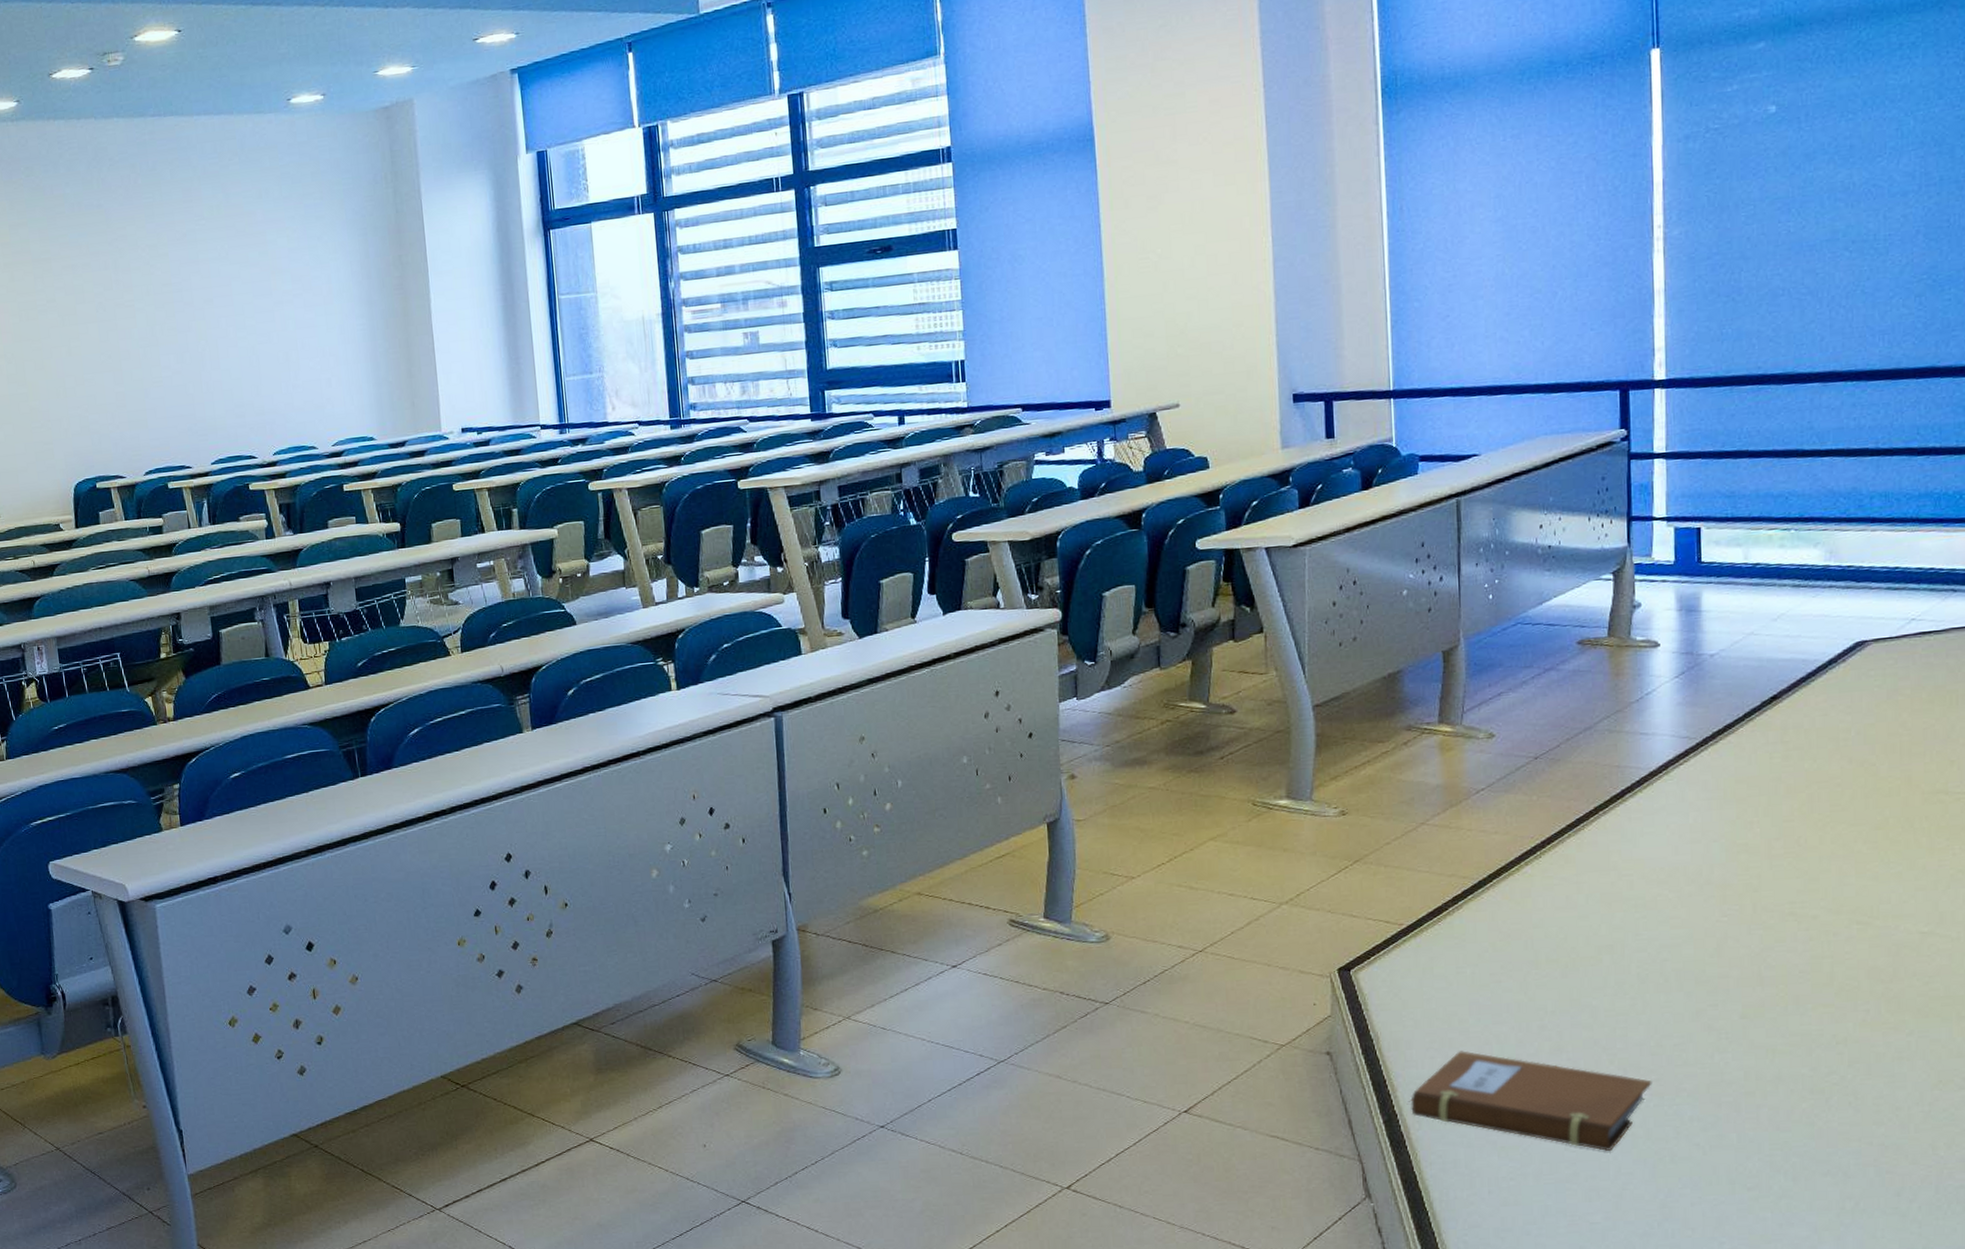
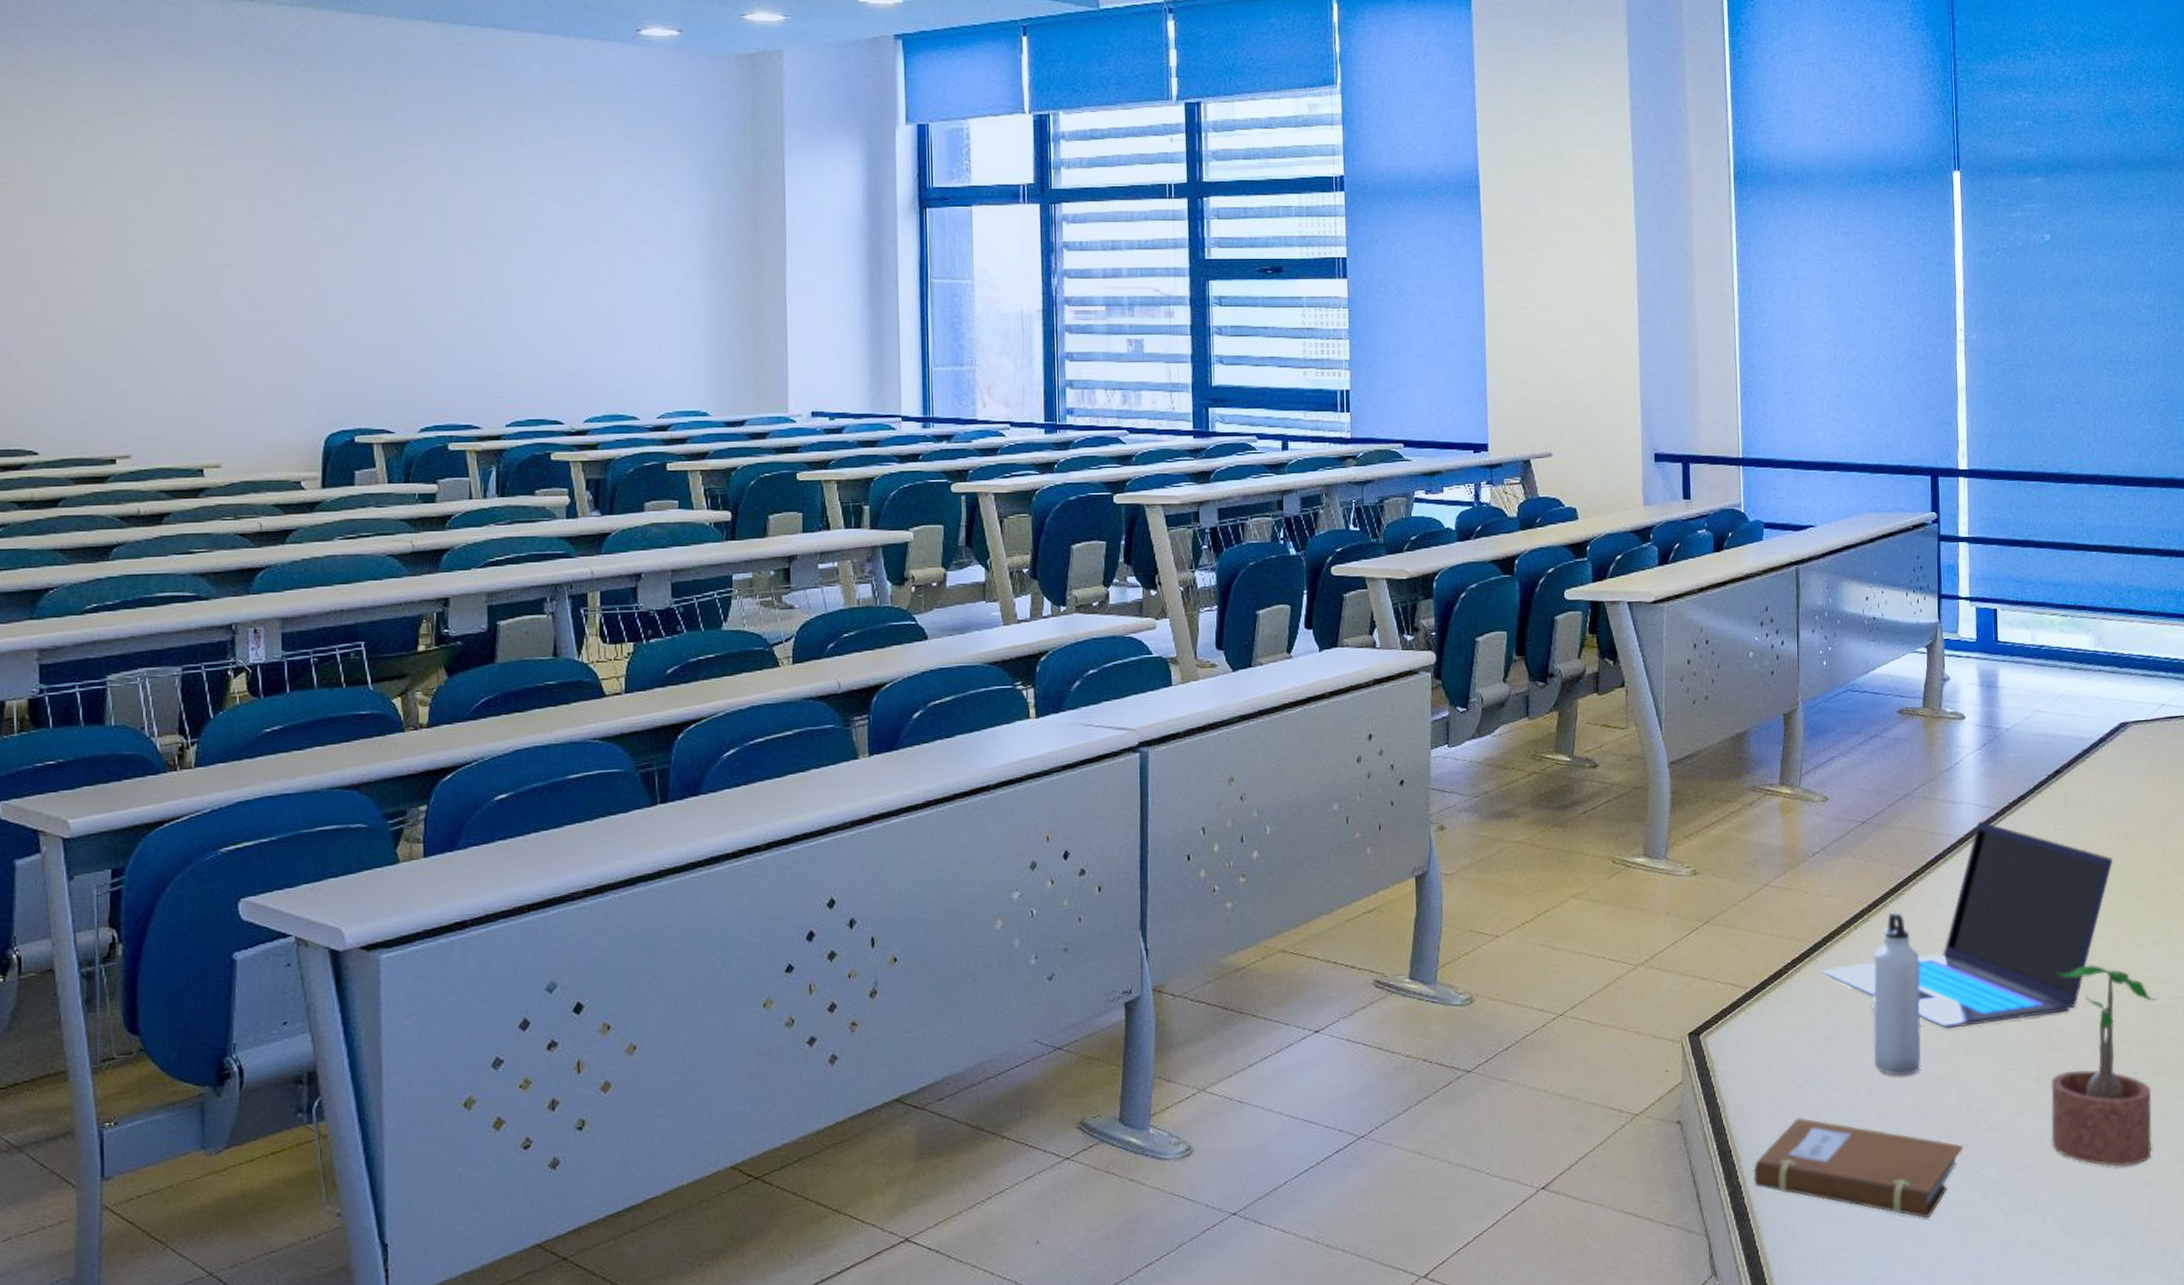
laptop: none [1487,752,1843,965] -> present [1821,821,2113,1029]
water bottle: none [1546,846,1604,1011] -> present [1873,911,1922,1076]
potted plant: none [1759,899,1899,1106] -> present [2051,965,2159,1167]

